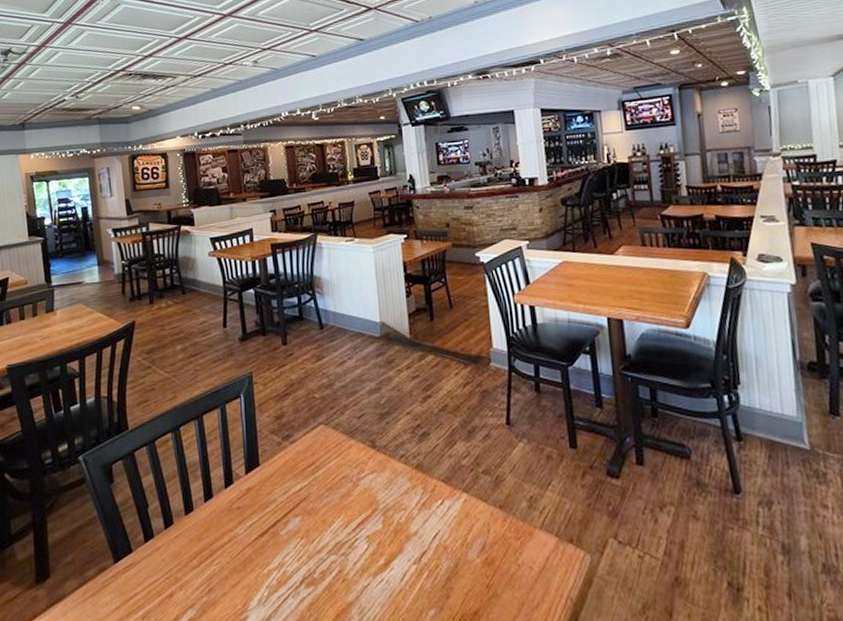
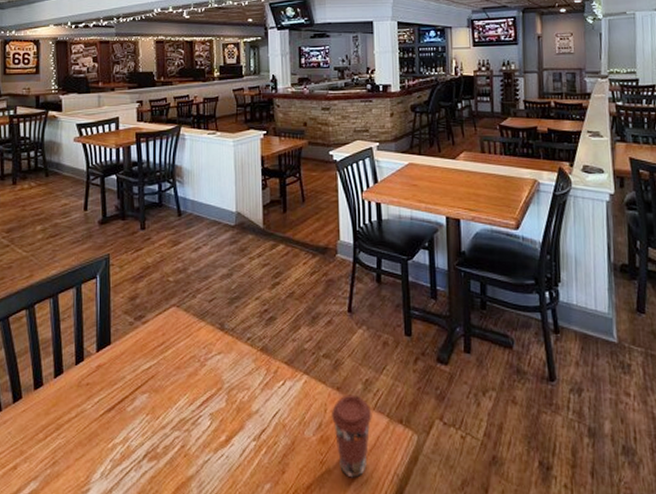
coffee cup: none [495,513,540,602] -> present [332,395,372,478]

